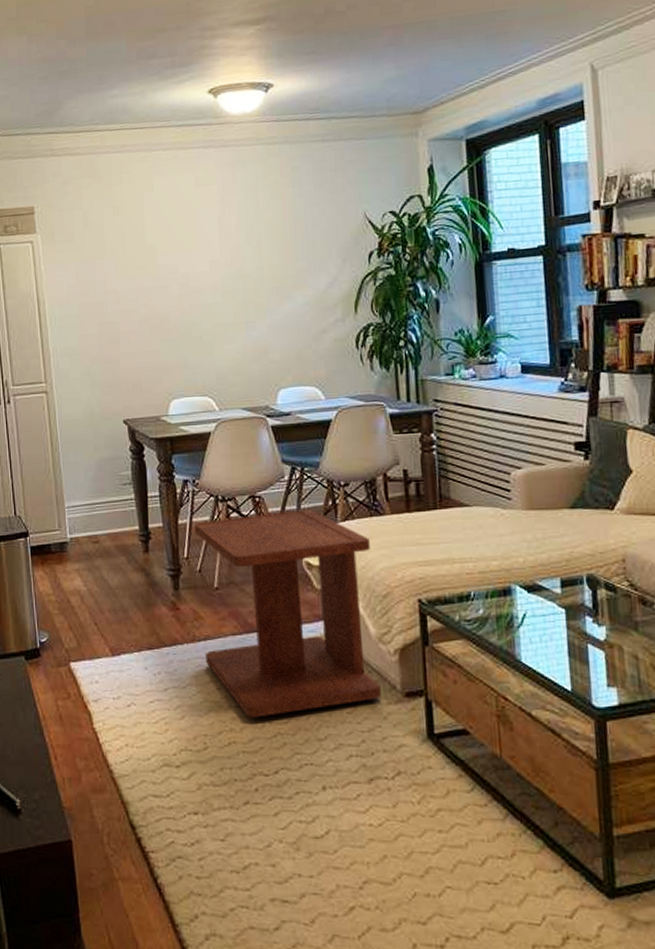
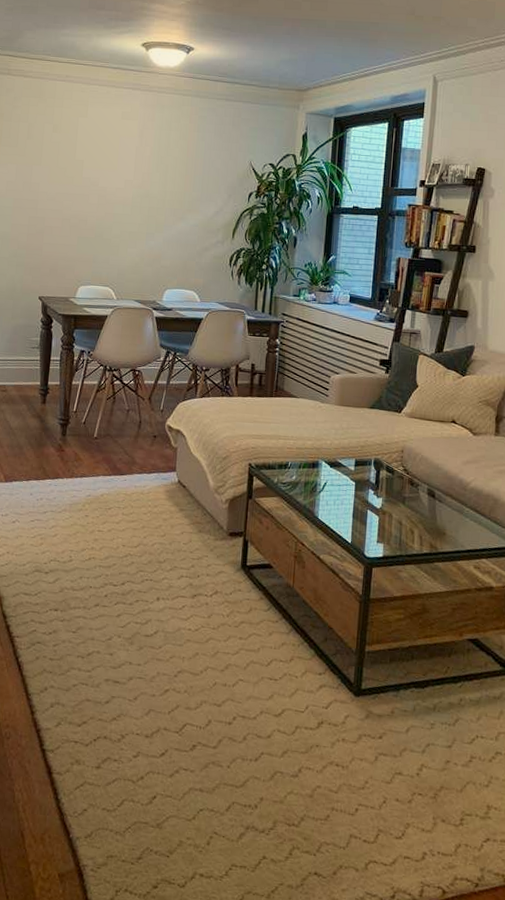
side table: present [194,509,381,718] -> none [80,384,219,541]

